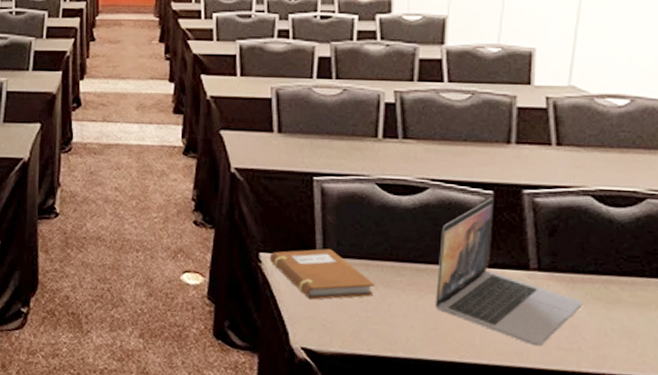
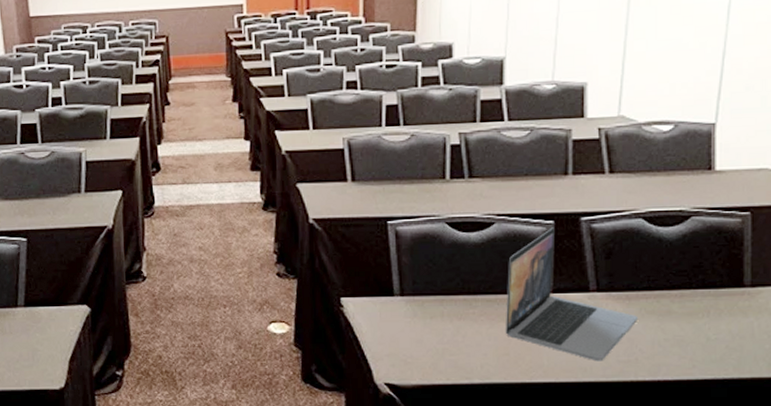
notebook: present [269,249,374,300] -> none [350,288,449,338]

